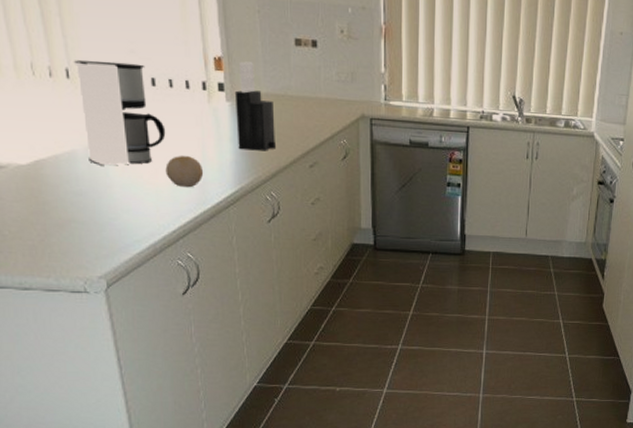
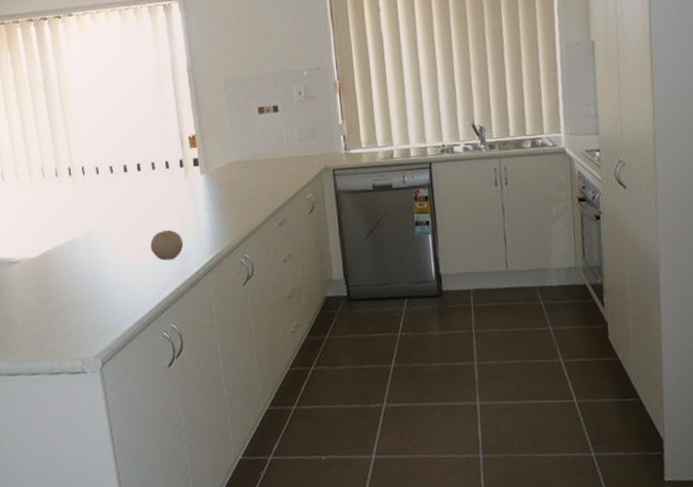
coffee maker: present [73,60,166,166] -> none [74,153,150,250]
knife block: present [234,61,277,151] -> none [207,135,248,218]

